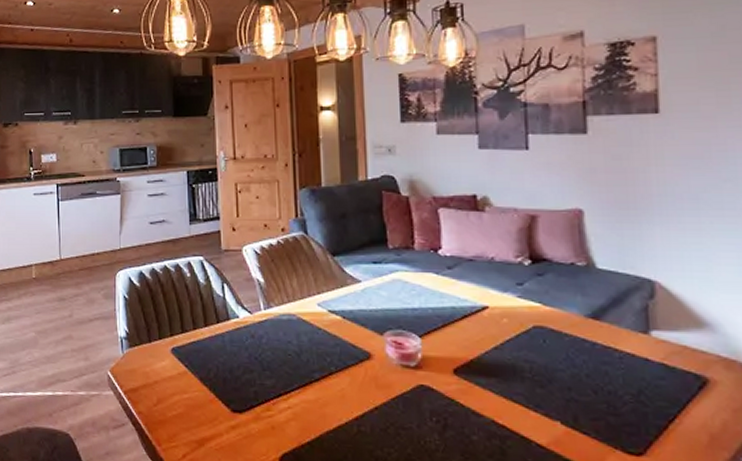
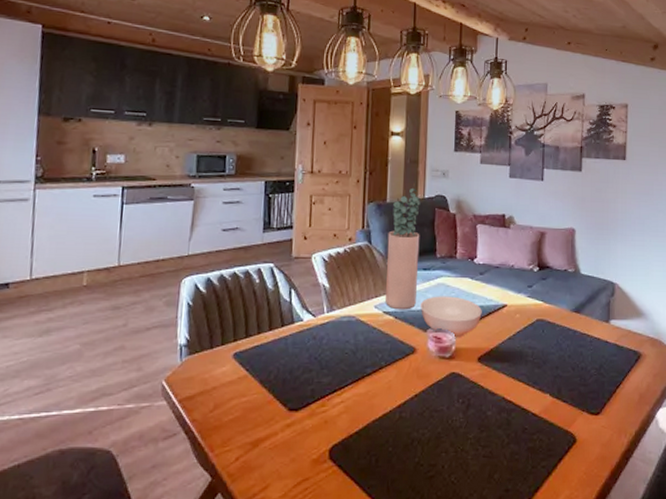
vase: none [326,162,367,310] -> present [385,182,421,310]
bowl: none [372,294,454,344] -> present [420,296,482,338]

